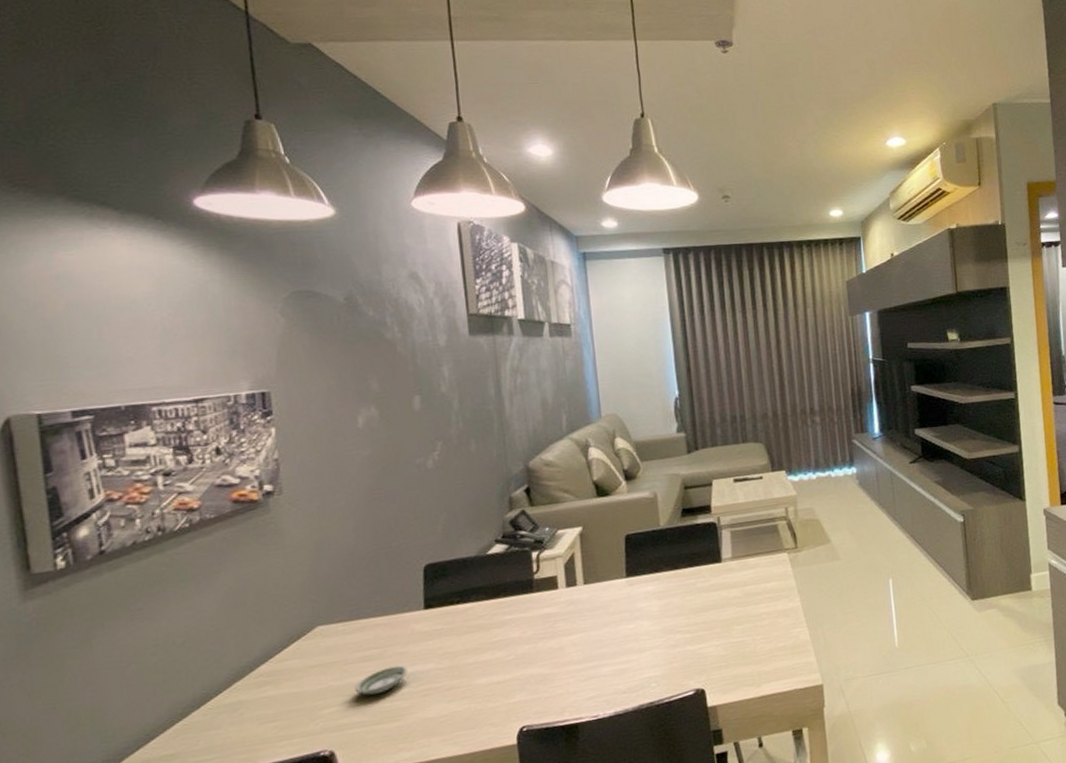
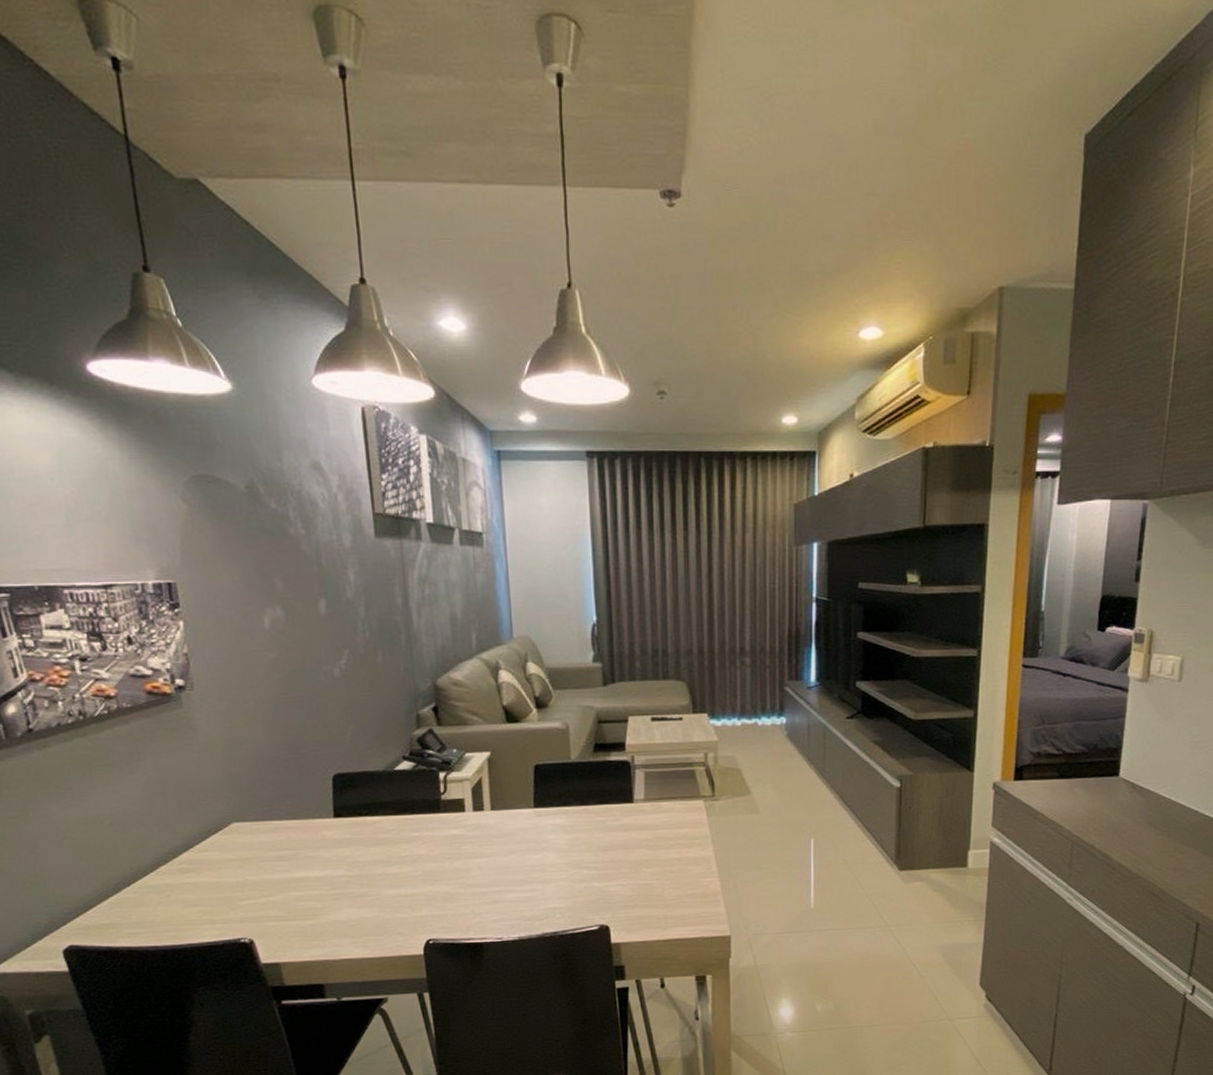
saucer: present [355,665,408,695] -> none [270,868,319,893]

